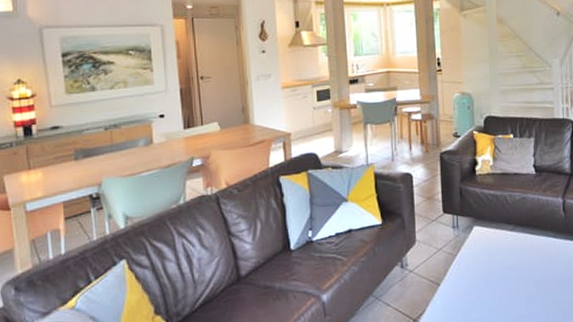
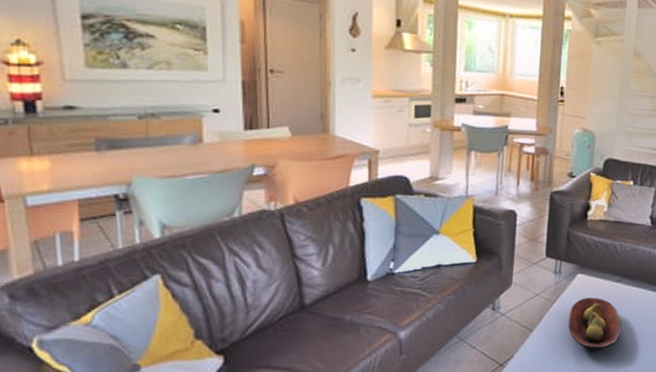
fruit bowl: none [471,248,522,301] -> present [568,298,622,351]

